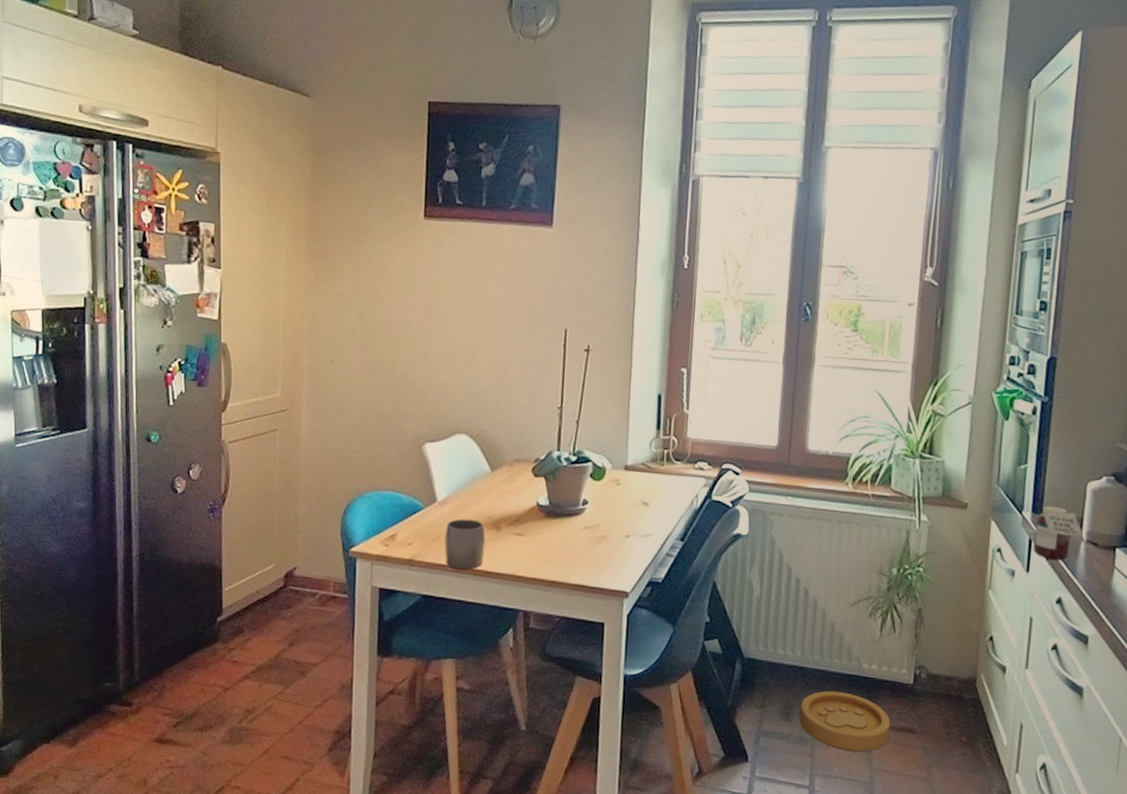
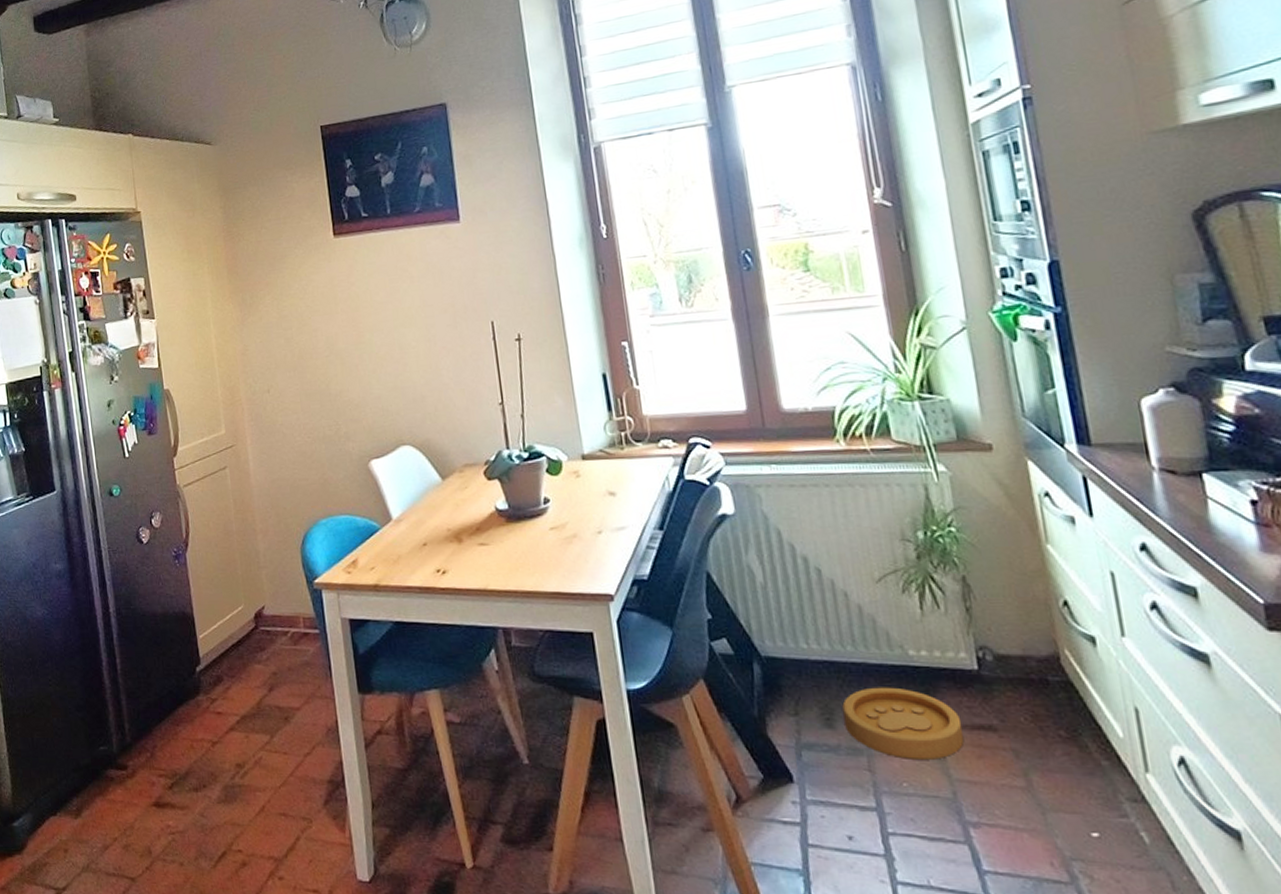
mug: present [444,518,486,570] -> none [406,534,451,589]
jar: present [1032,506,1084,561] -> none [1084,433,1154,499]

